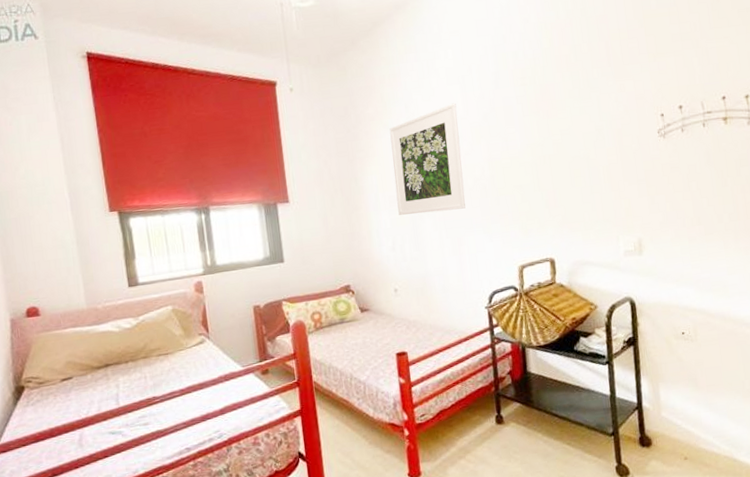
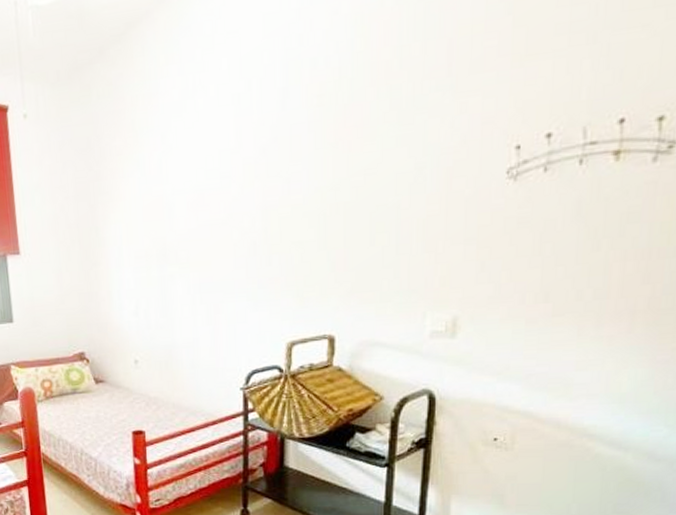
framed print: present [389,103,466,215] -> none [140,131,228,274]

